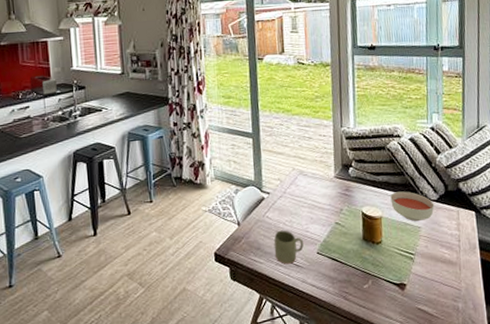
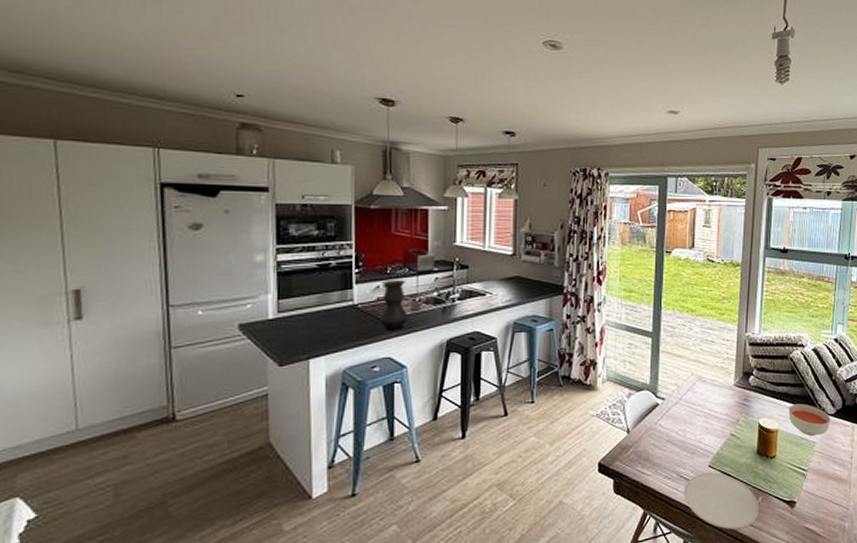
vase: none [15,102,40,147] -> present [380,279,409,331]
mug: present [273,230,304,264] -> none [664,440,695,478]
plate: none [296,258,370,311] -> present [684,472,759,530]

